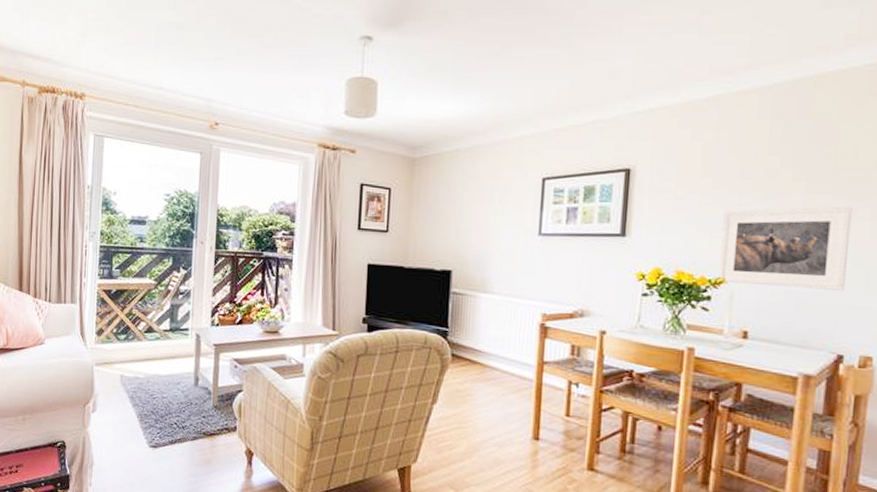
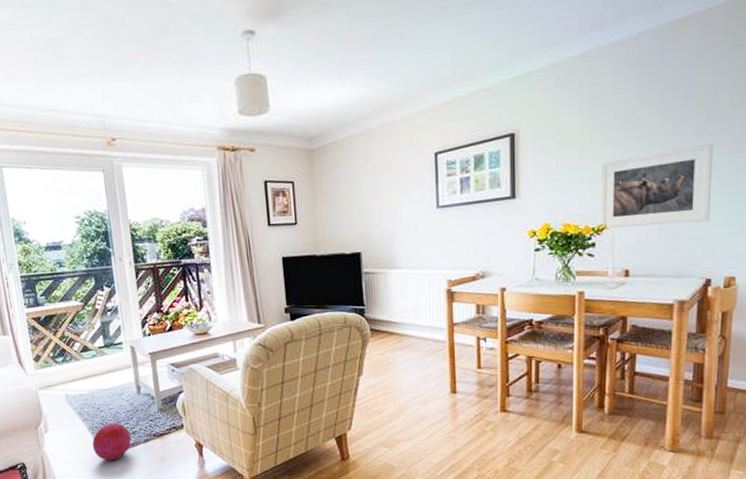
ball: none [137,412,180,455] -> present [92,422,132,461]

